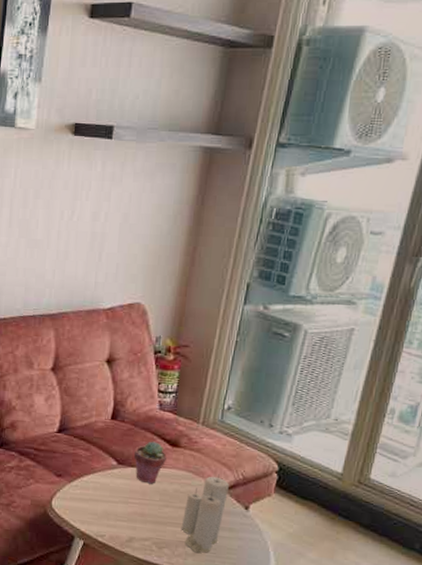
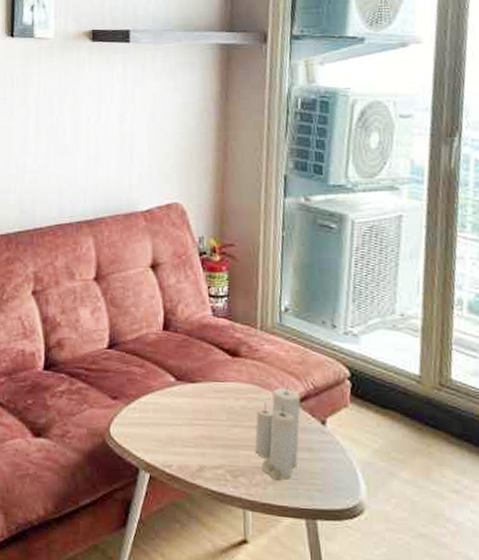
potted succulent: present [133,441,167,484] -> none [192,352,228,401]

